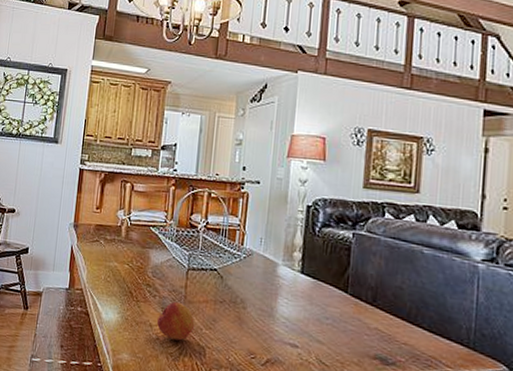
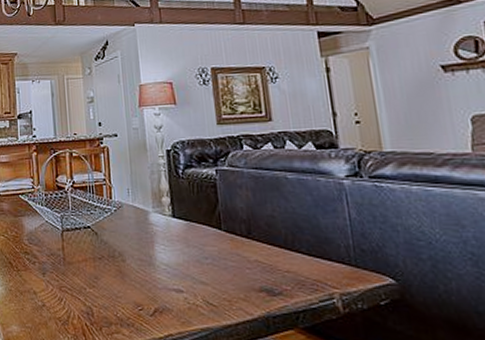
fruit: present [156,302,195,341] -> none [40,266,78,304]

